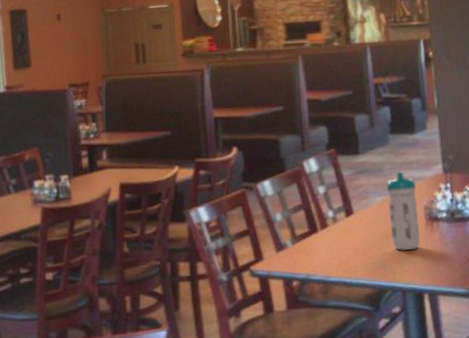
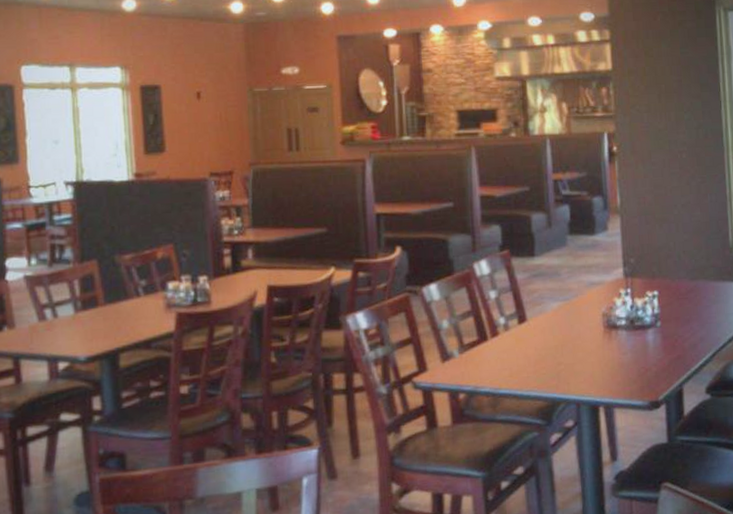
water bottle: present [386,171,421,250] -> none [563,275,598,360]

